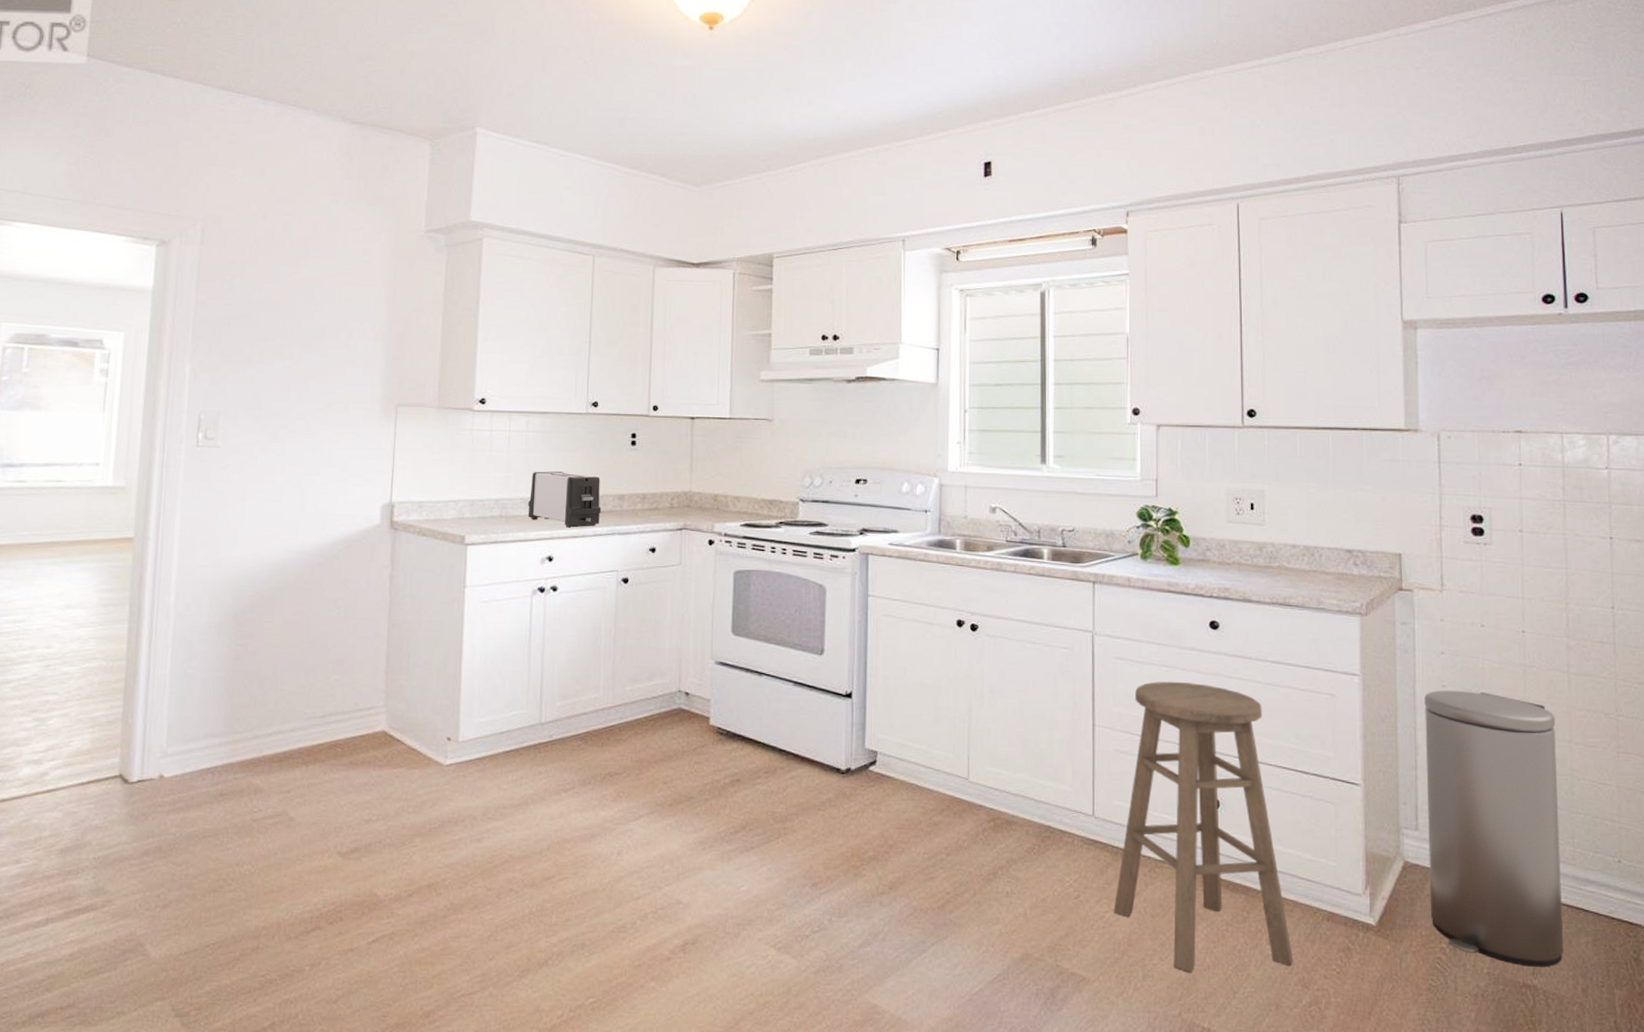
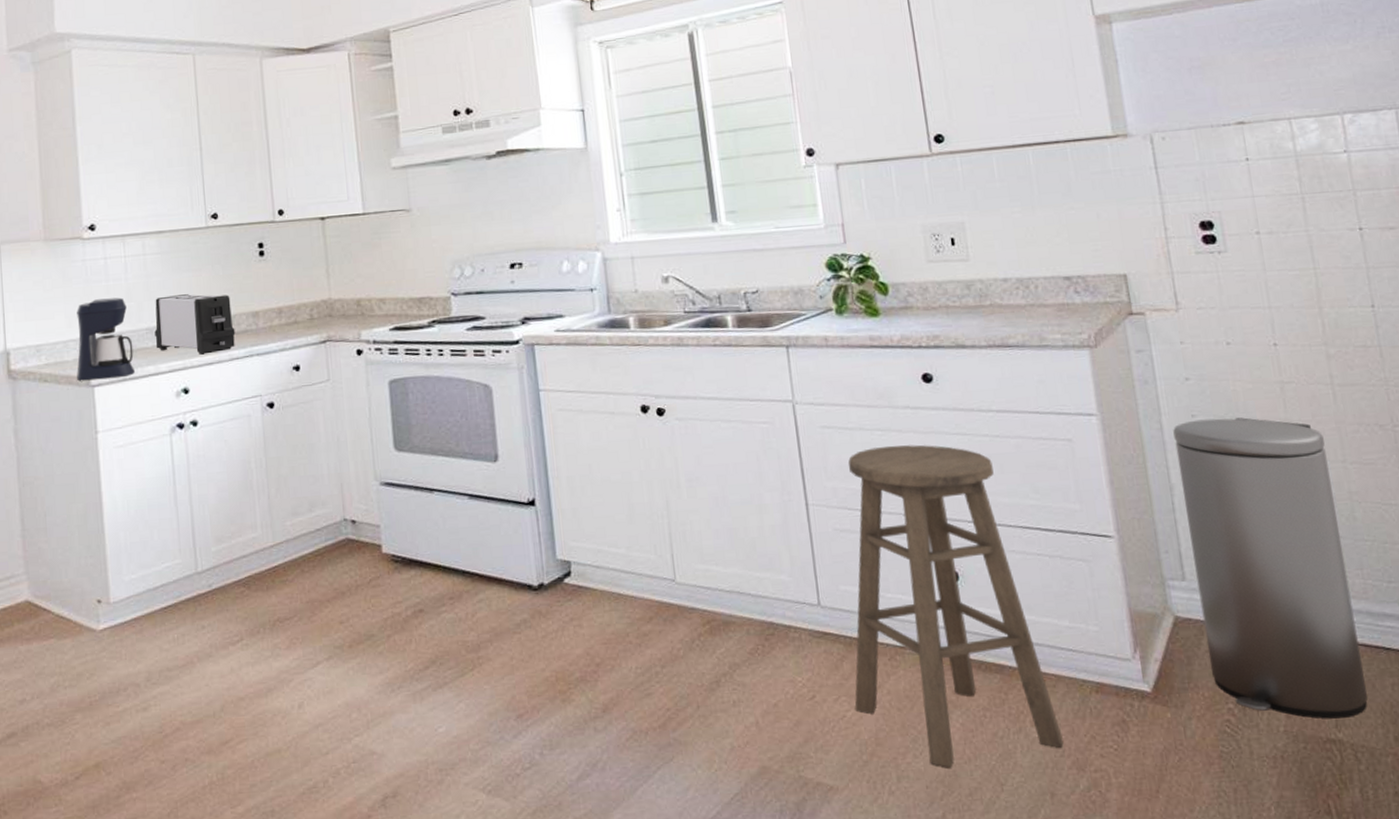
coffee maker: none [453,466,507,540] -> present [77,297,136,381]

